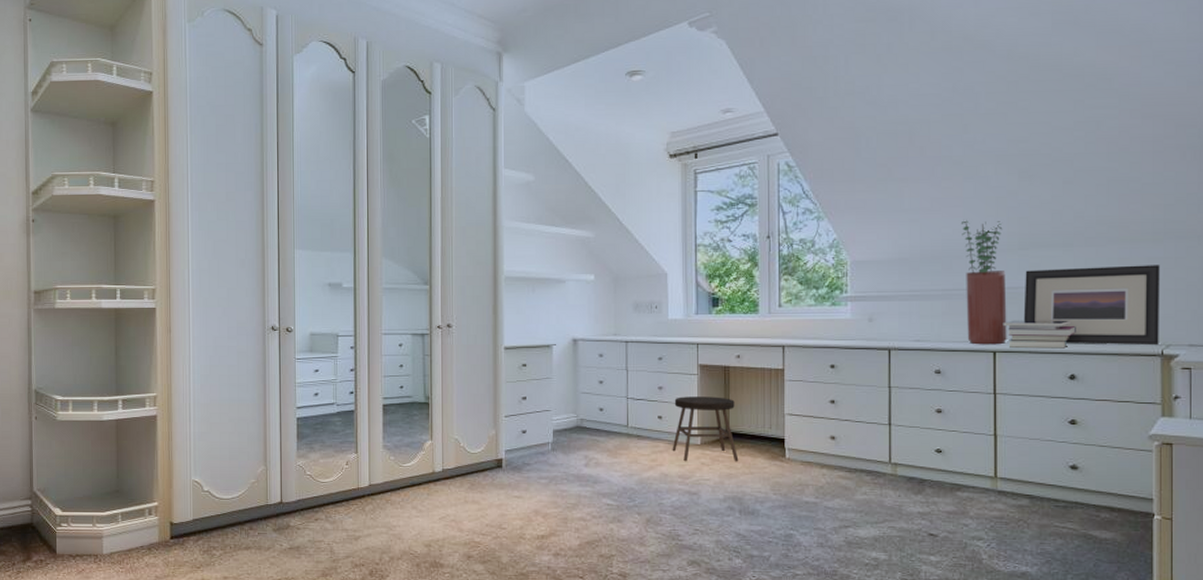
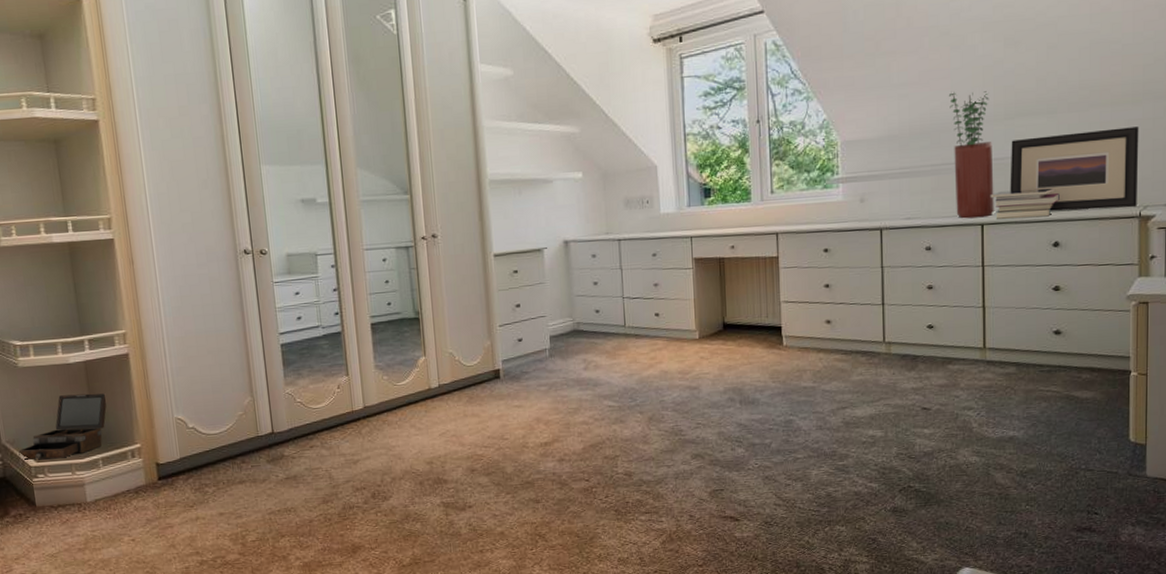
decorative box: none [47,450,133,510] -> present [18,393,108,460]
stool: present [672,396,739,462] -> none [670,289,737,358]

